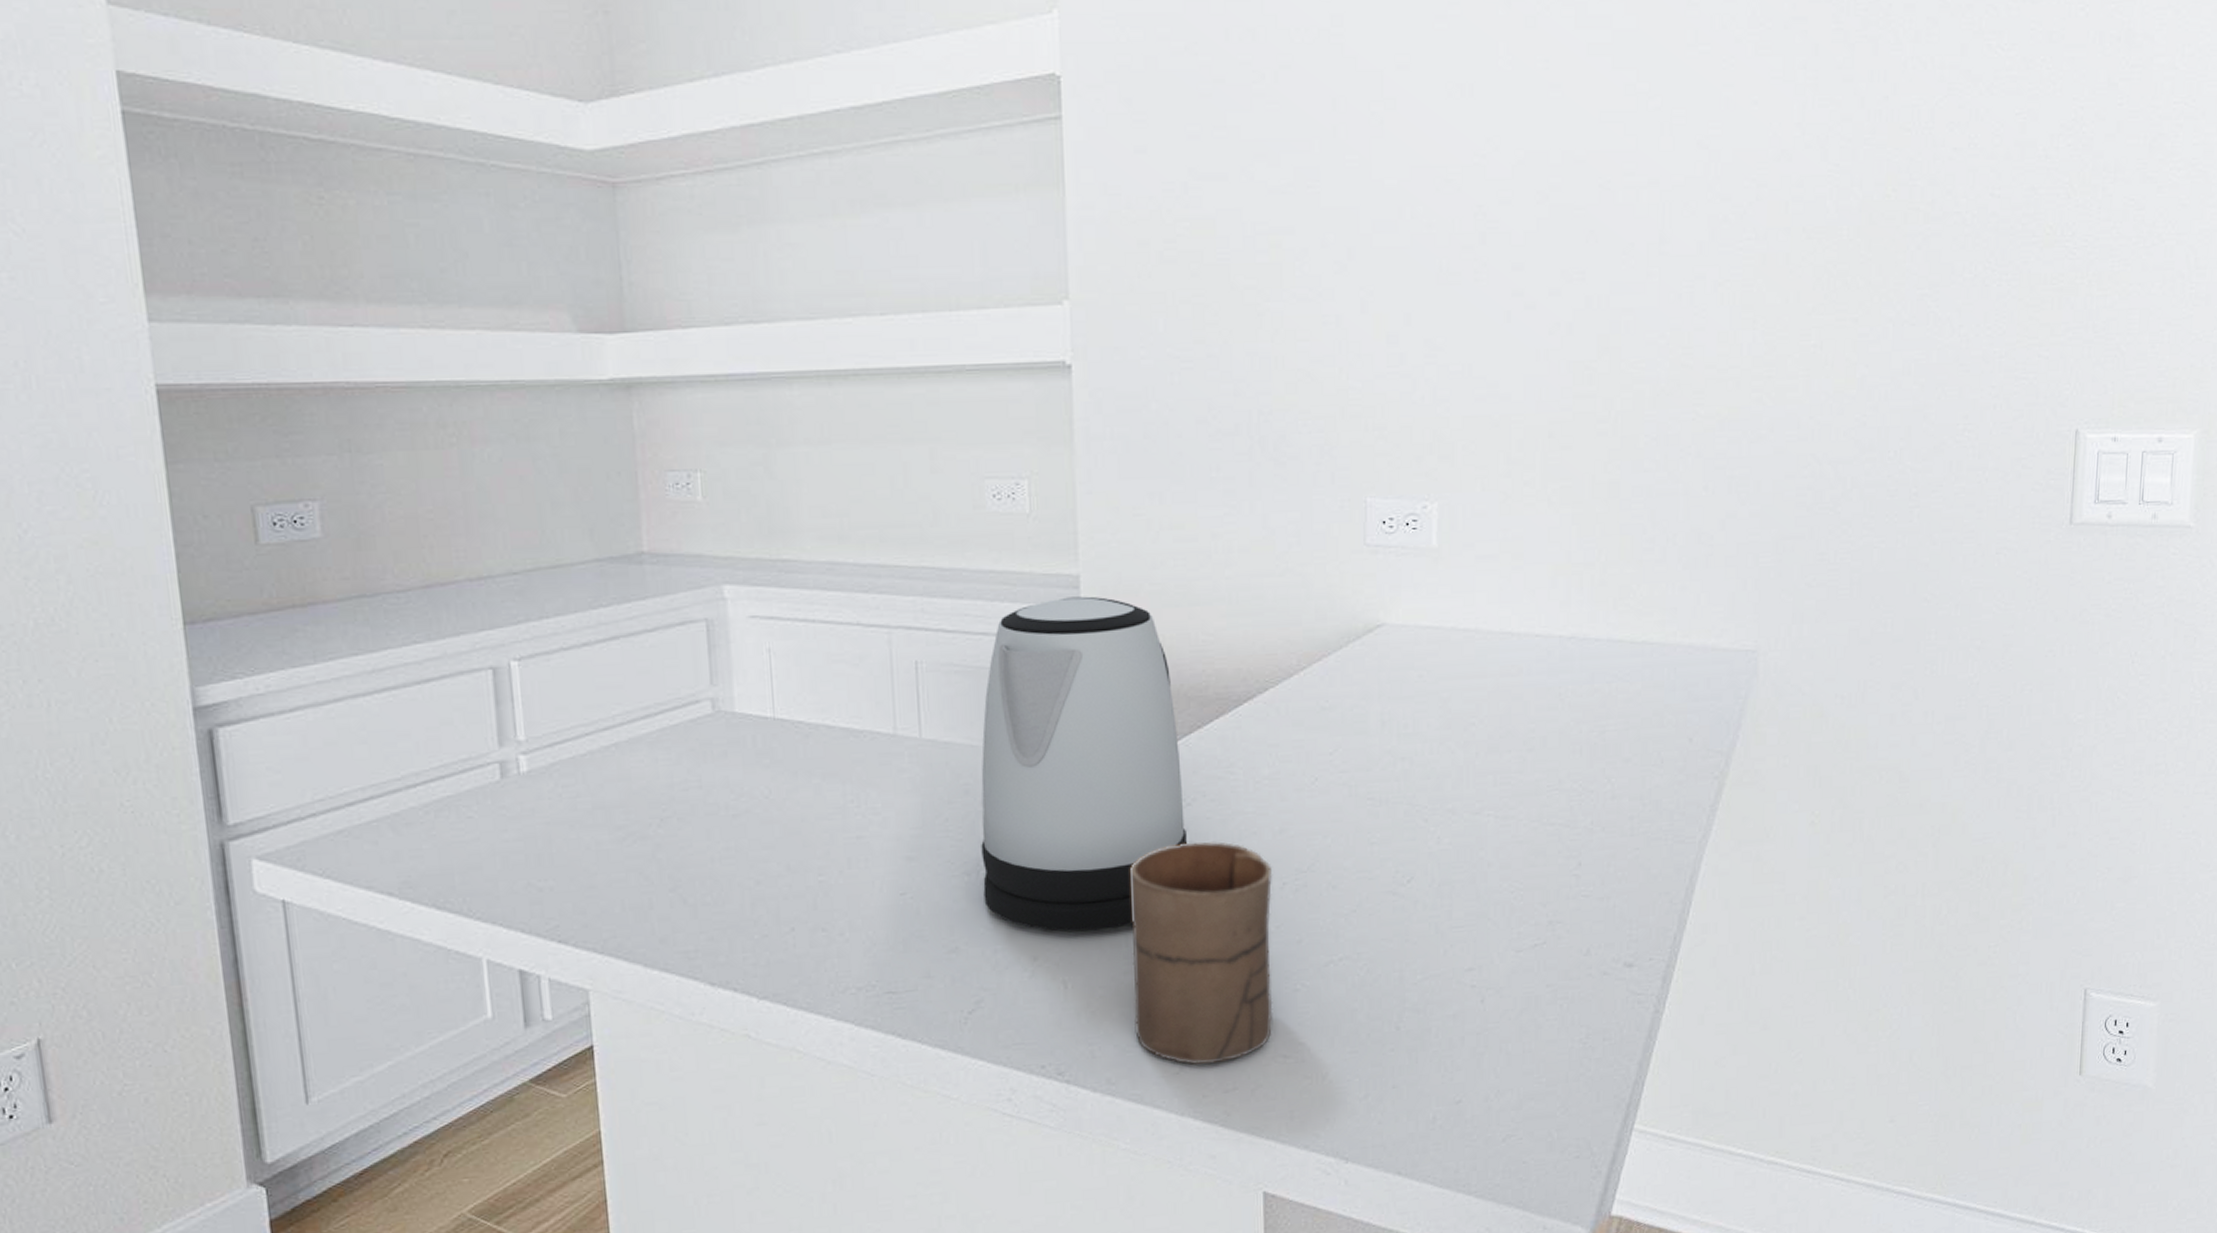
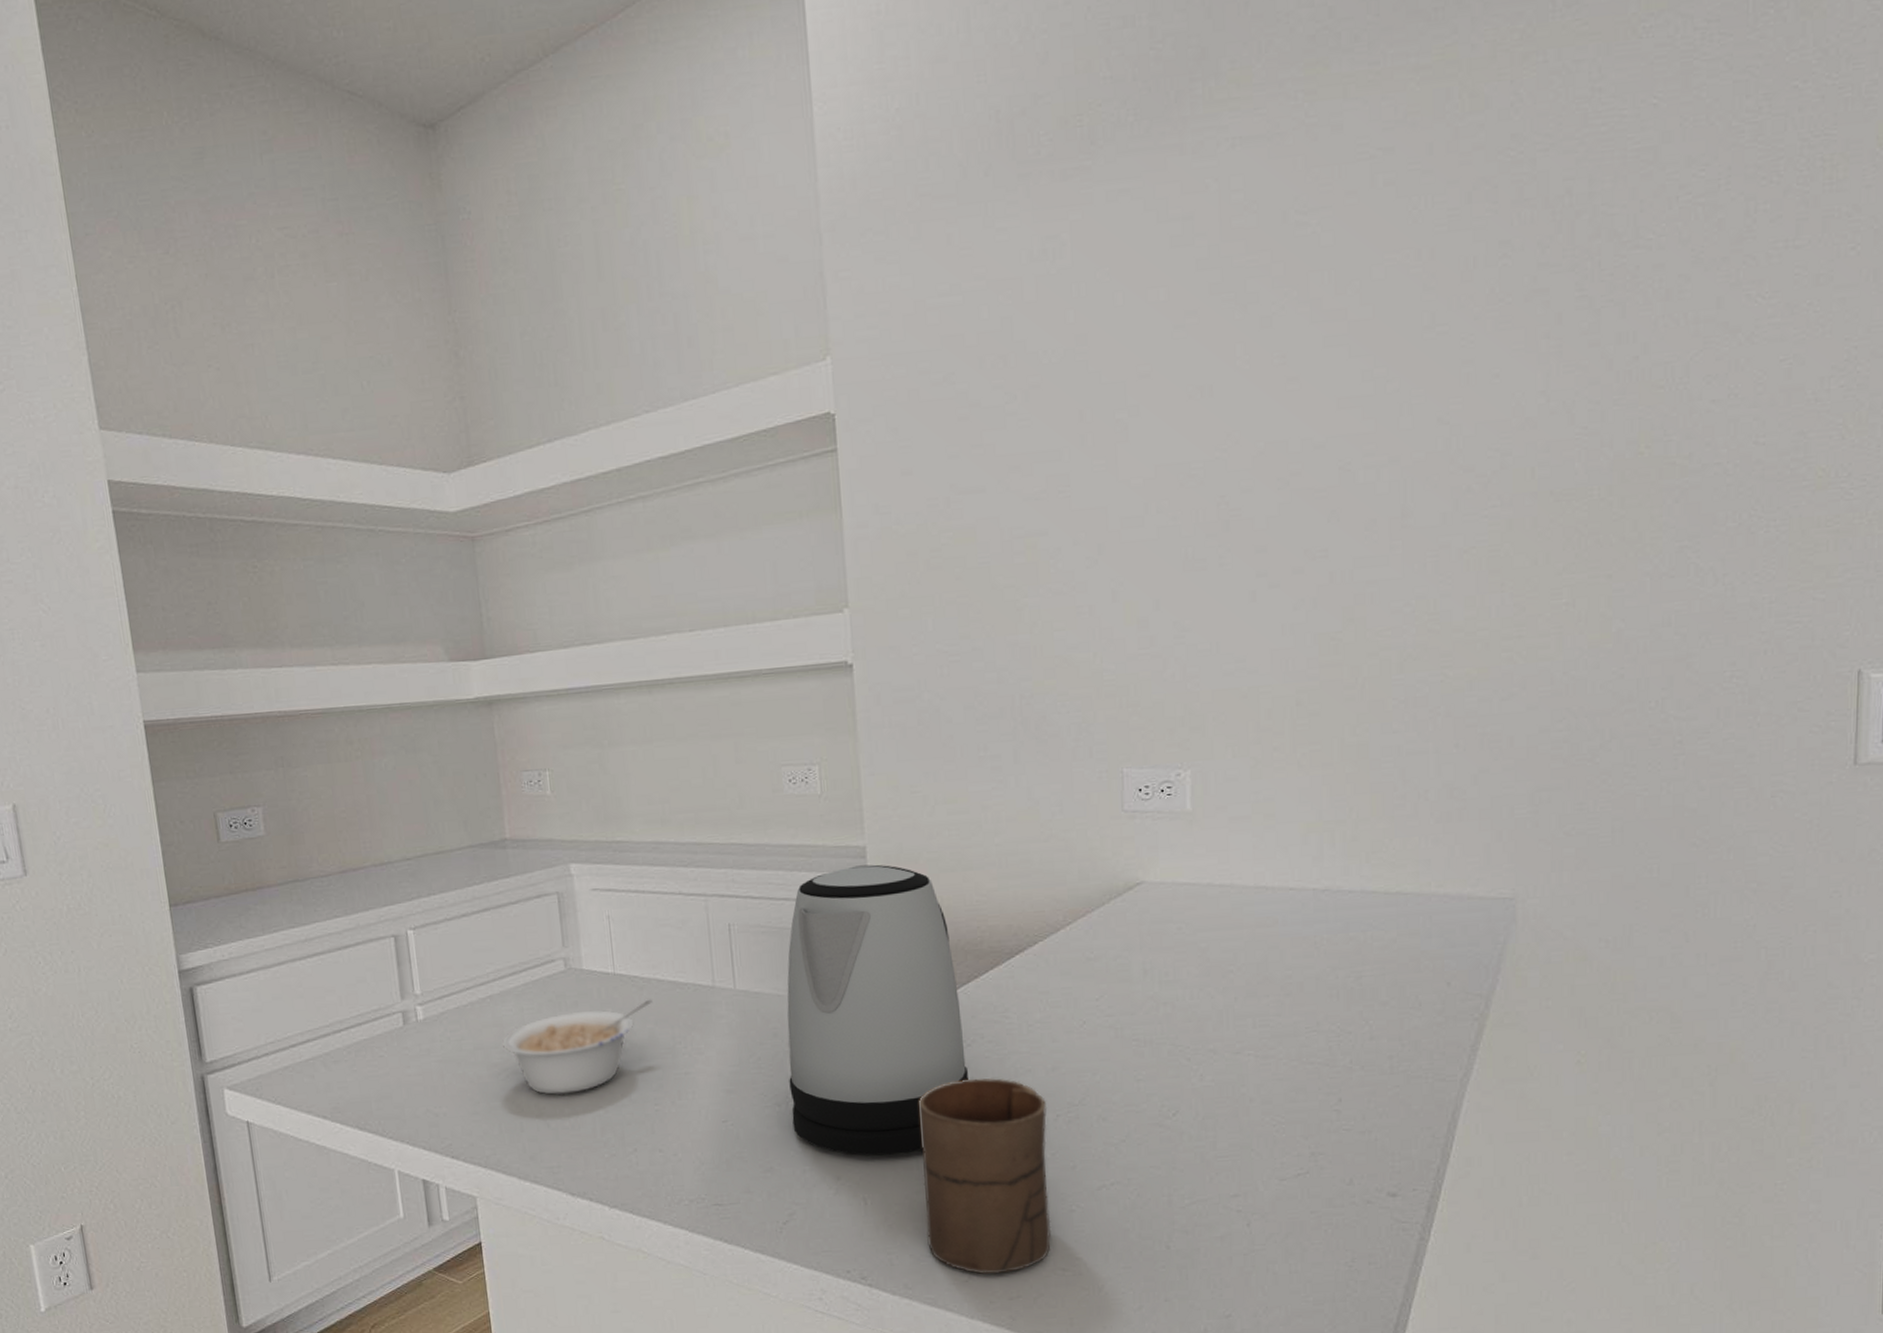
legume: none [630,749,820,864] -> present [502,999,653,1095]

